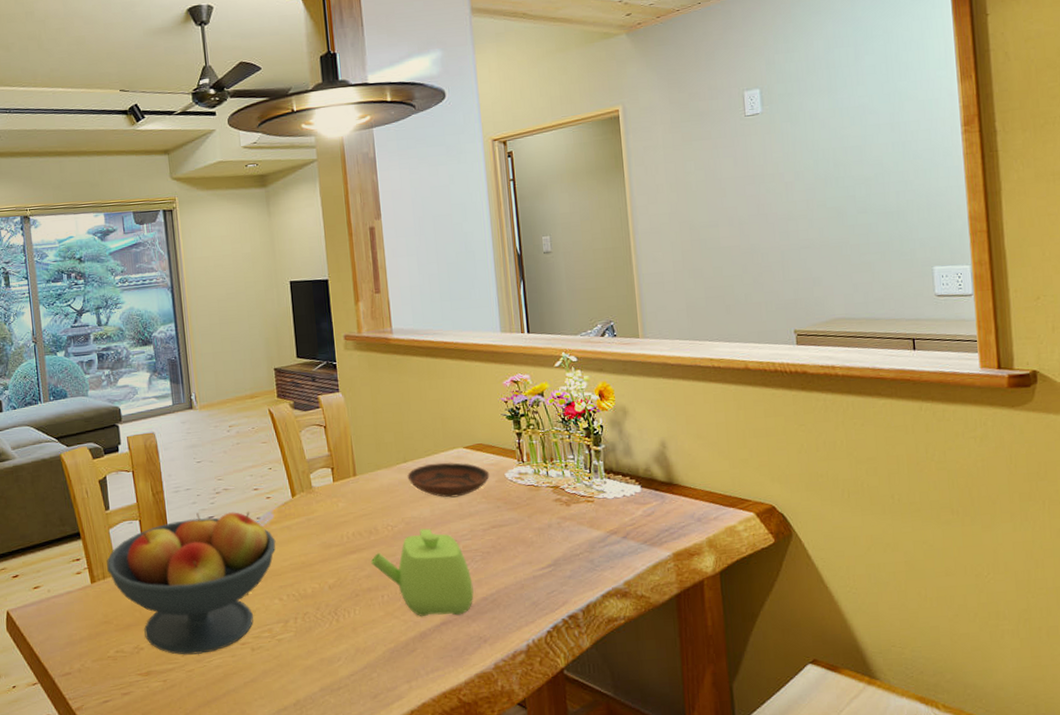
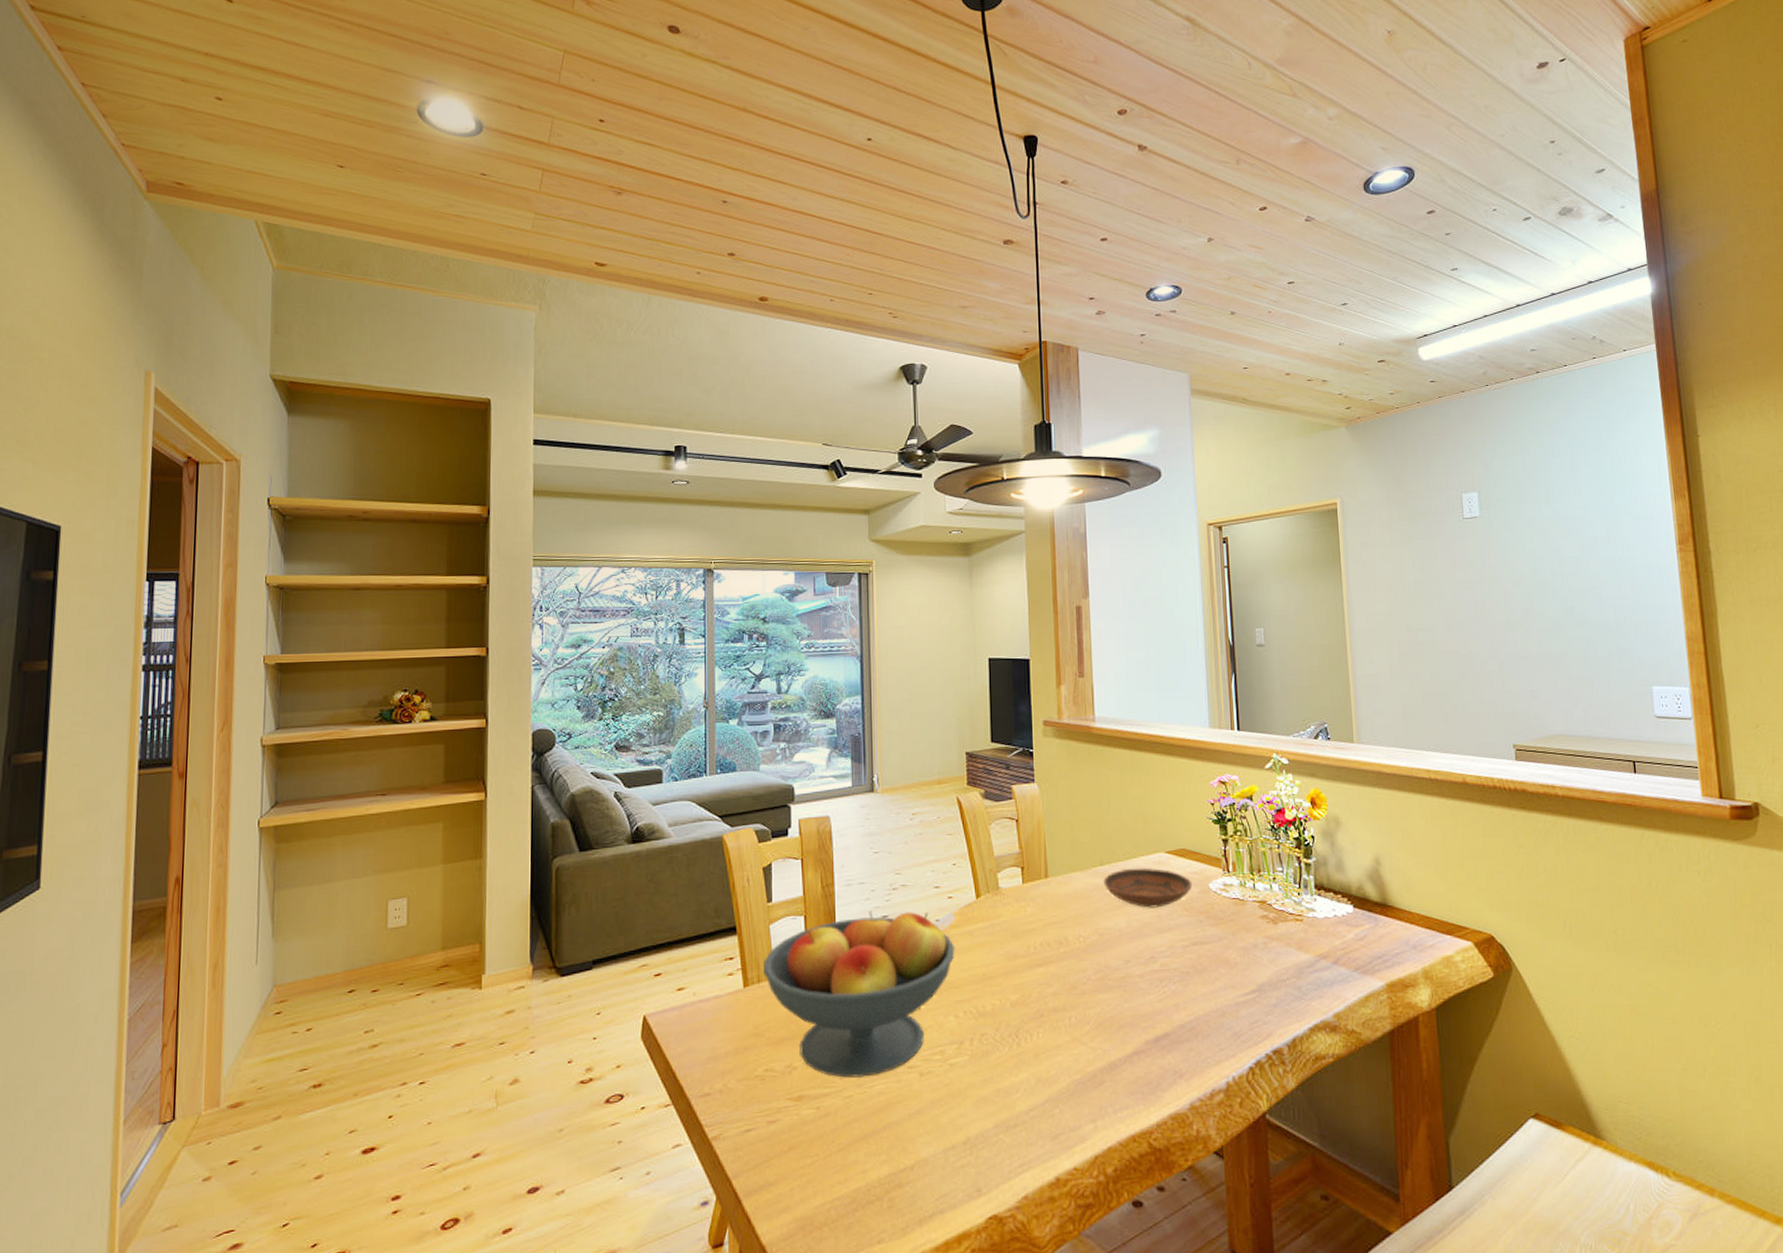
teapot: present [370,528,474,617] -> none [1058,942,1170,1045]

